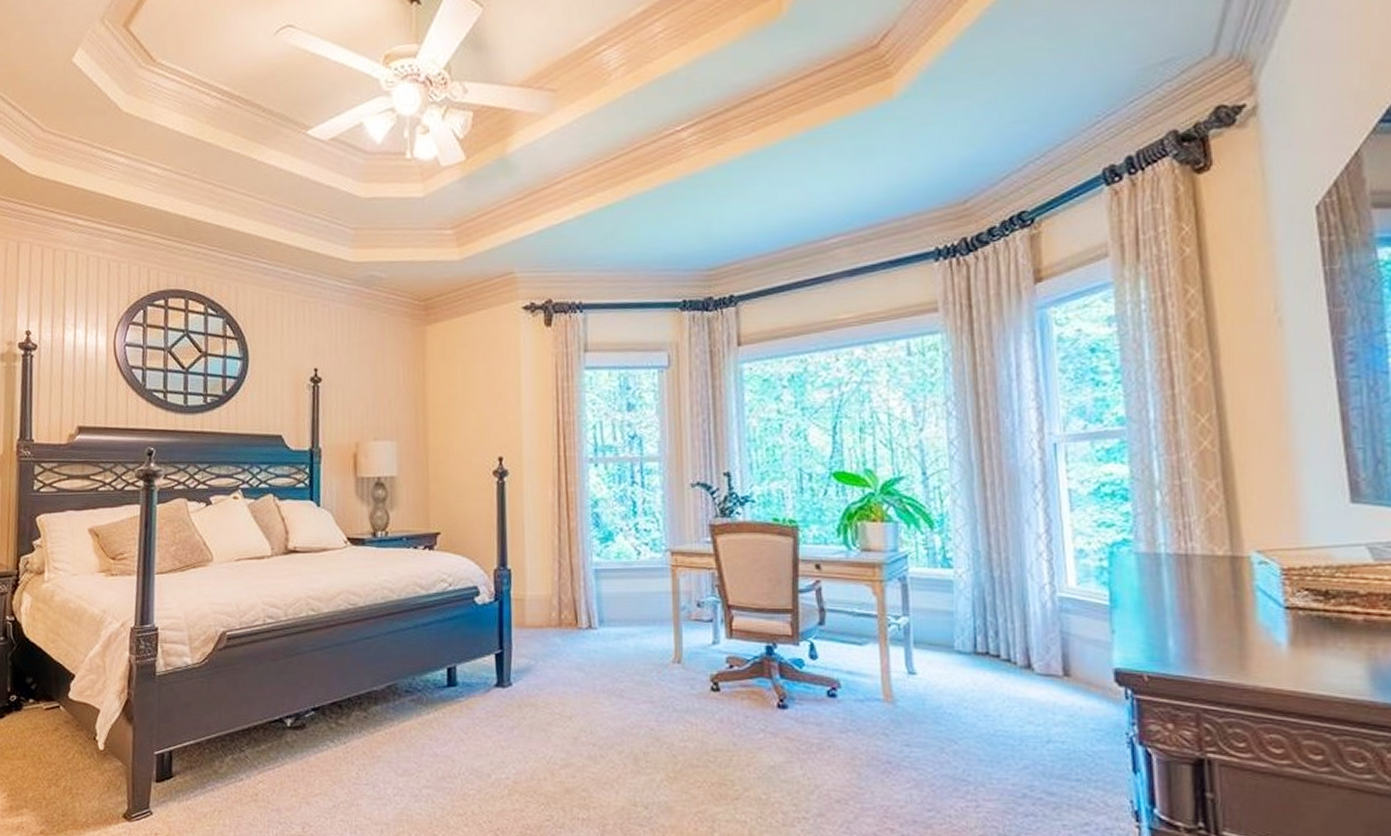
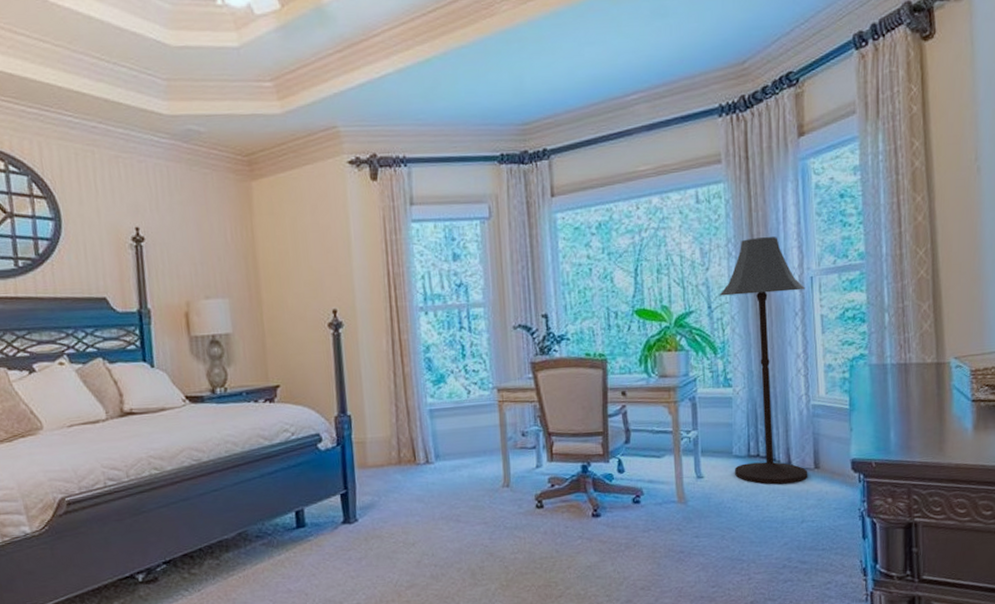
floor lamp: none [936,395,1055,692] -> present [719,237,808,485]

